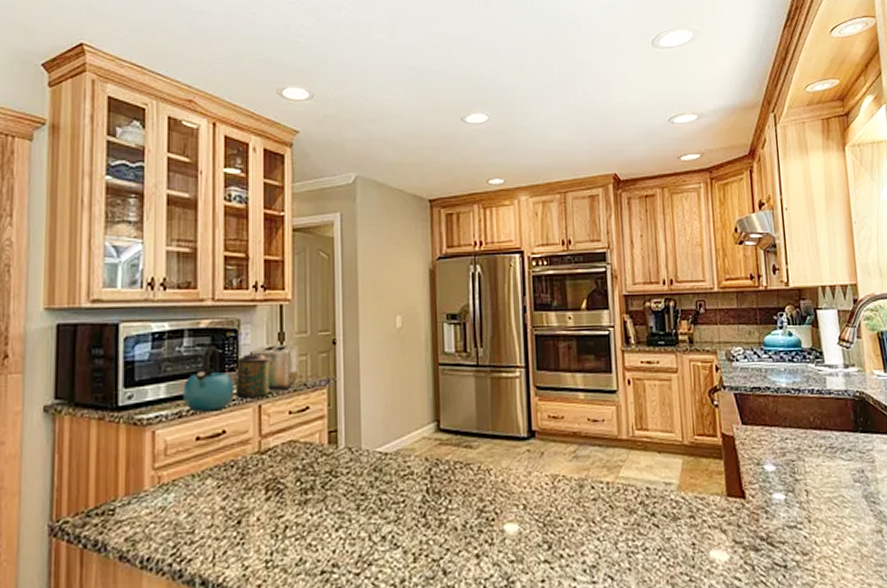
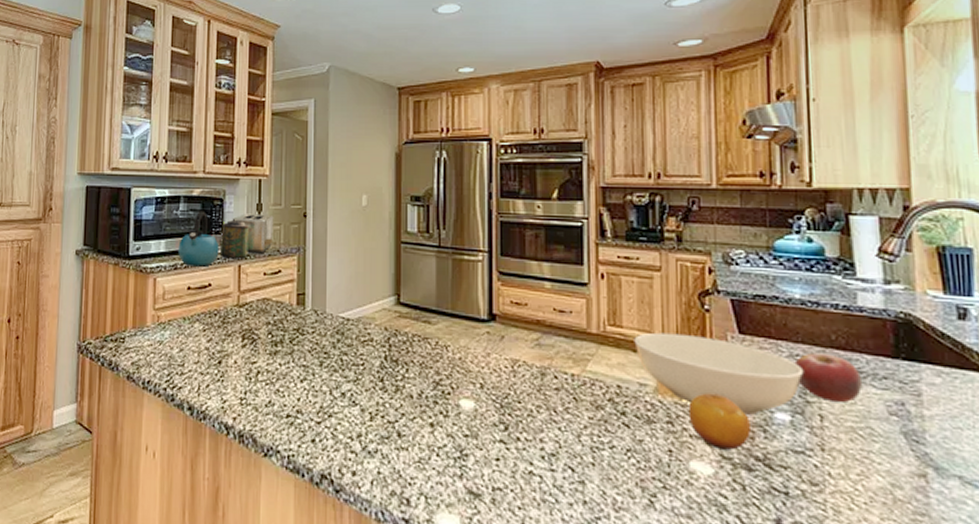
bowl: none [658,430,793,499] -> present [634,332,804,415]
fruit: none [706,483,756,535] -> present [688,393,750,450]
fruit: none [785,434,834,478] -> present [794,352,862,404]

